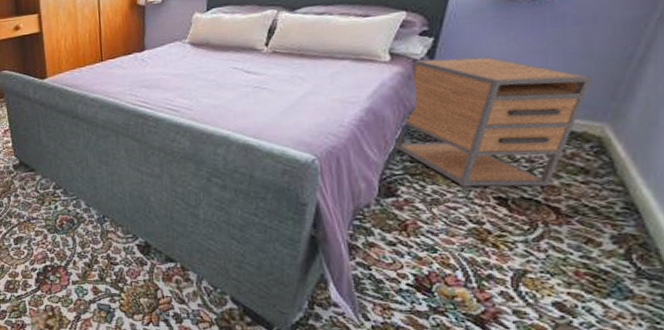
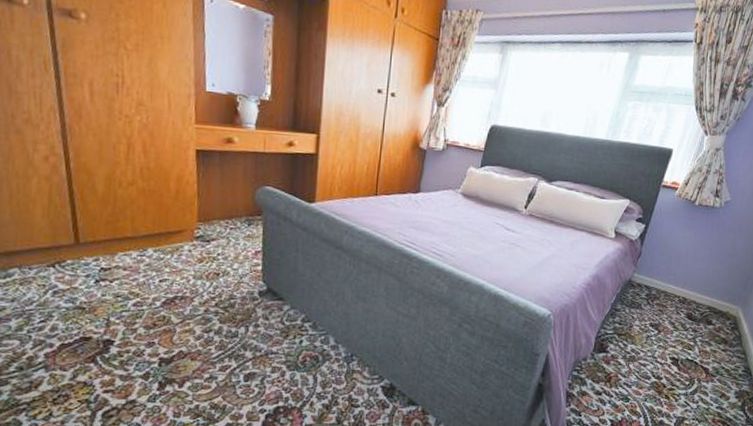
nightstand: present [394,56,592,187] -> none [609,240,735,352]

